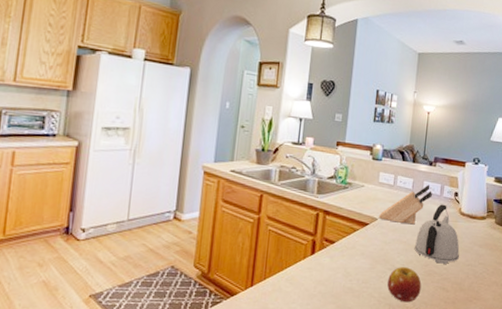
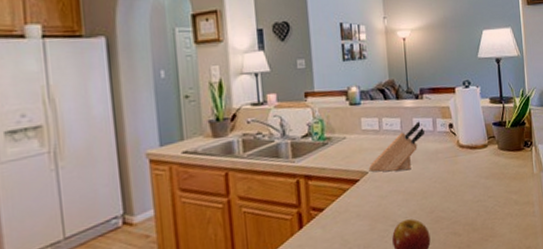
kettle: present [414,204,460,264] -> none [415,139,466,208]

